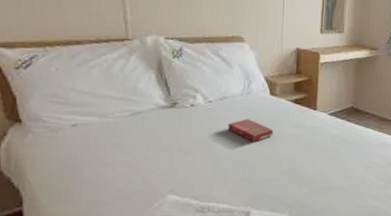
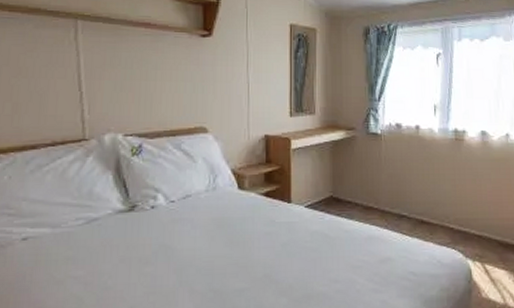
book: present [227,119,274,143] -> none [192,218,244,246]

